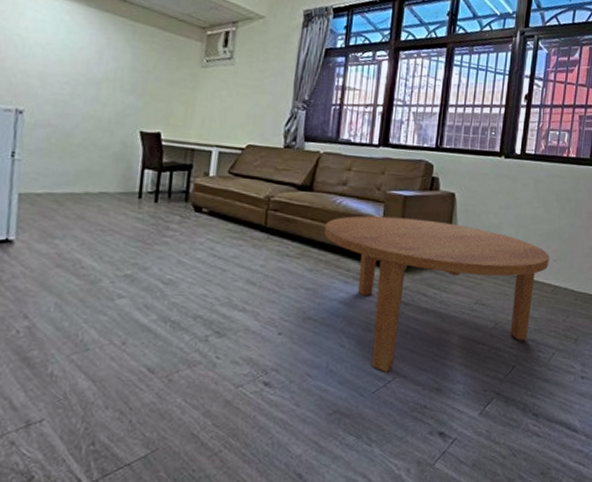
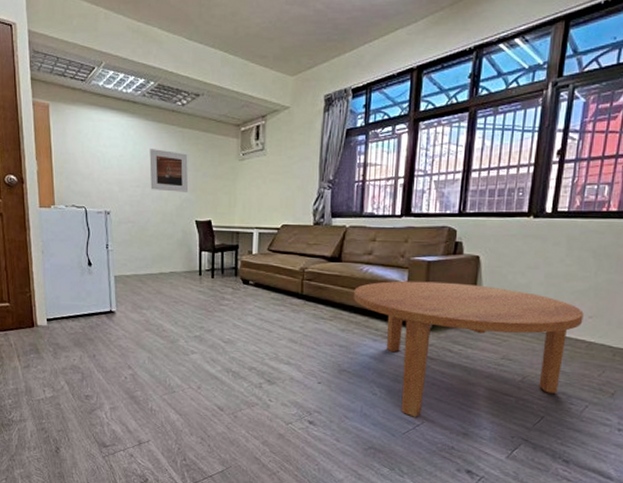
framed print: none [84,40,138,97] -> present [149,149,189,192]

